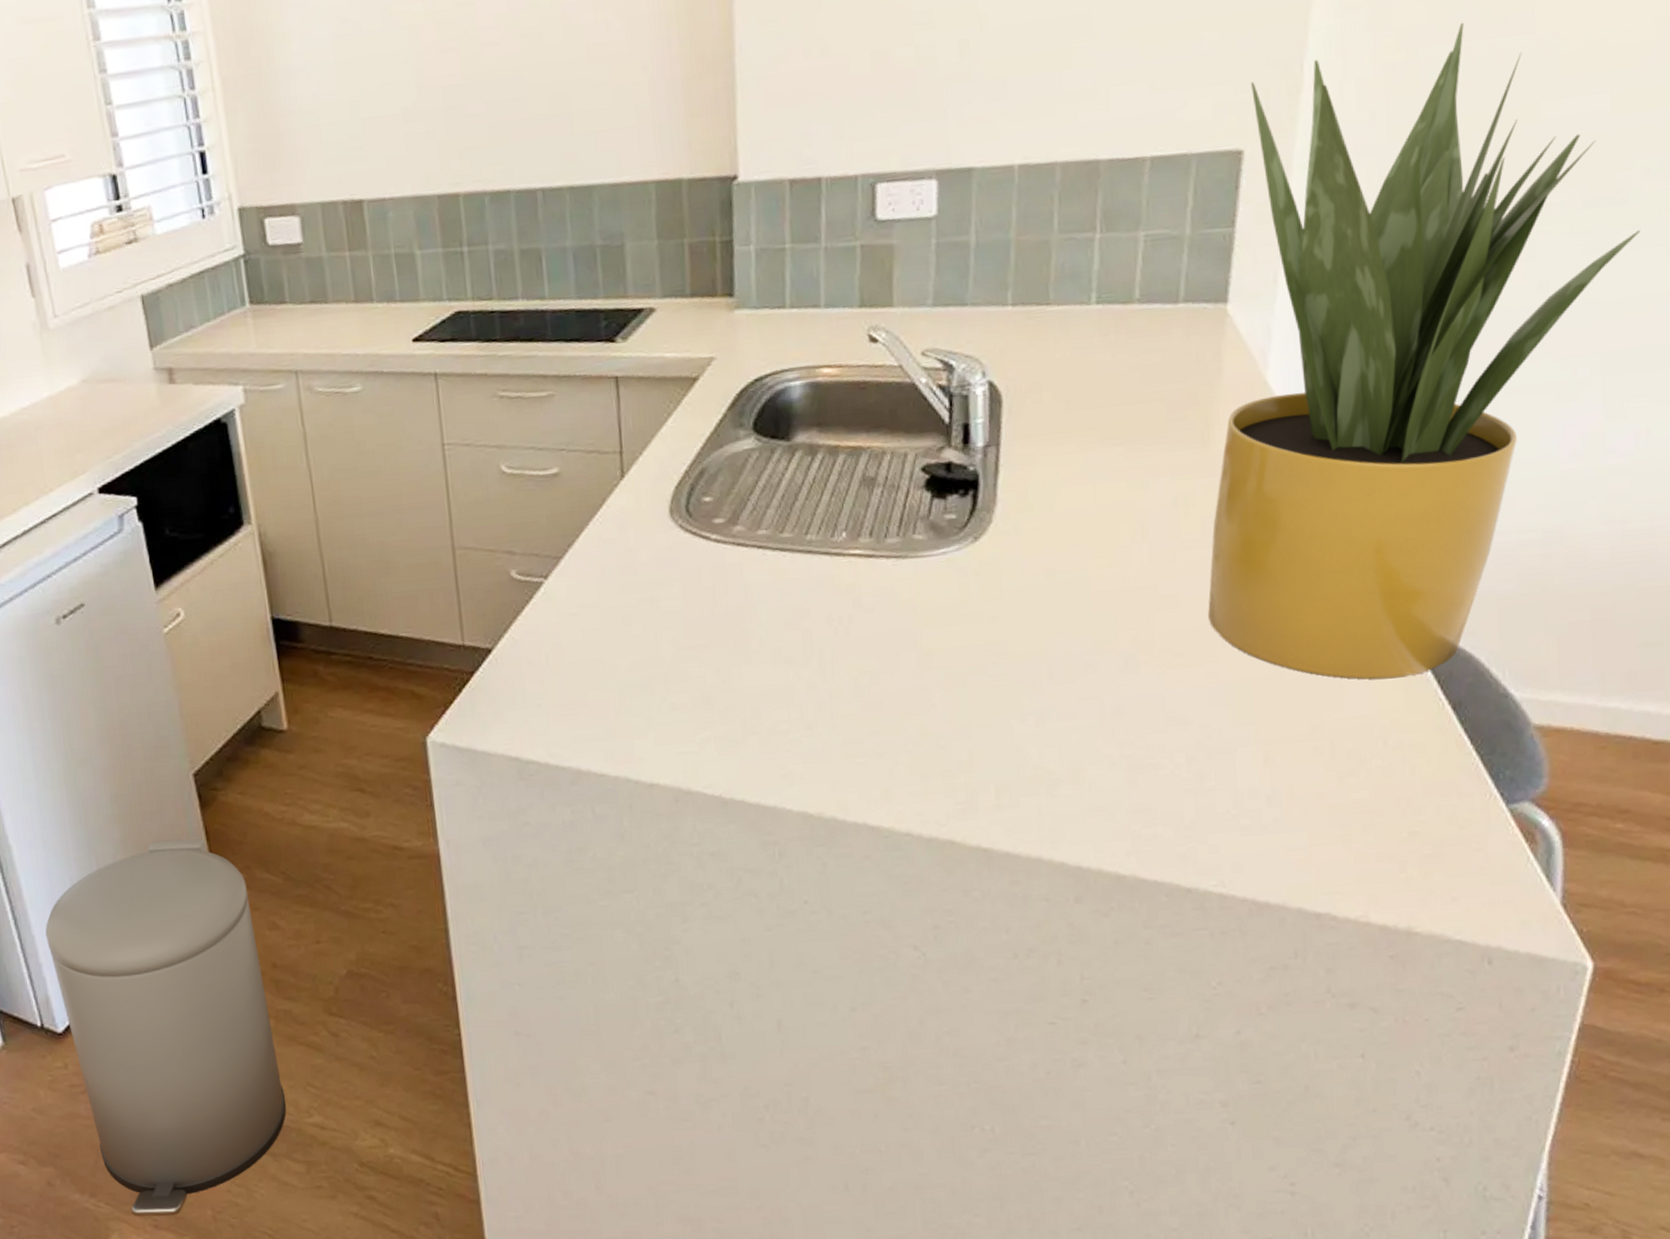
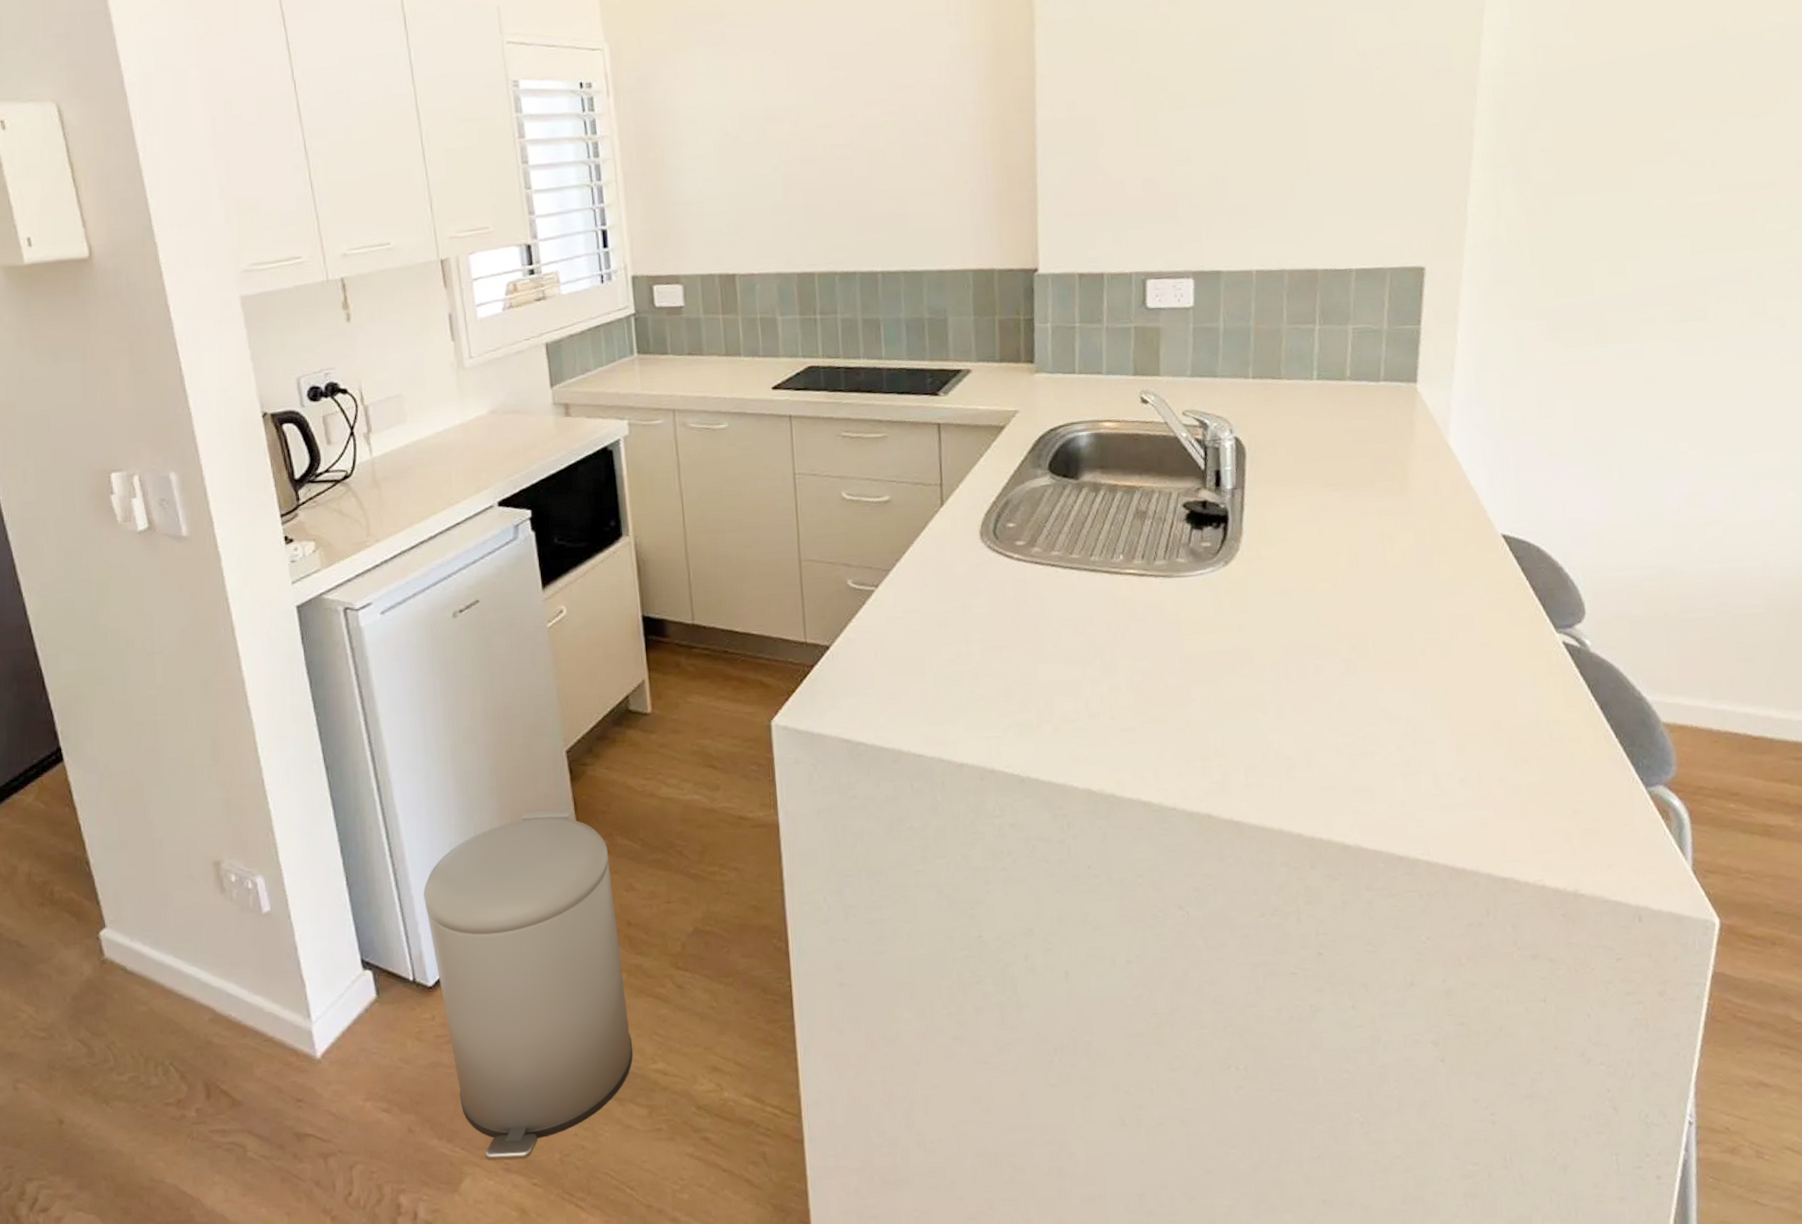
planter: present [1208,22,1640,680] -> none [1409,181,1718,684]

